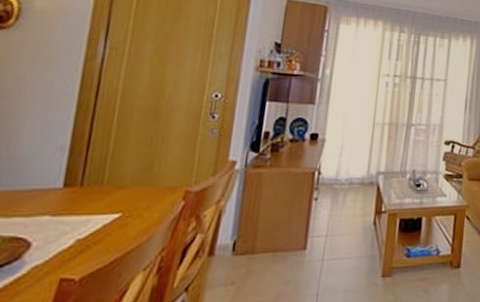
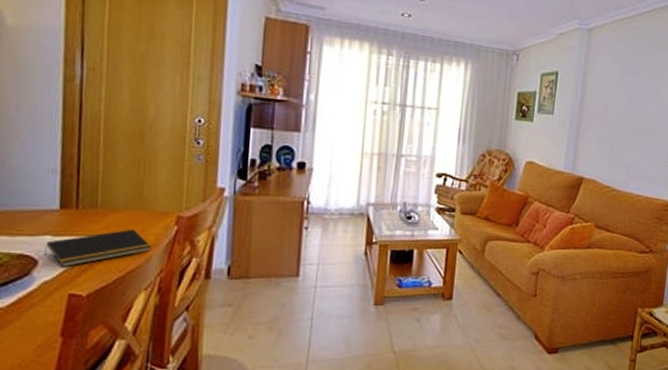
notepad: none [40,205,155,250] -> present [45,229,151,268]

